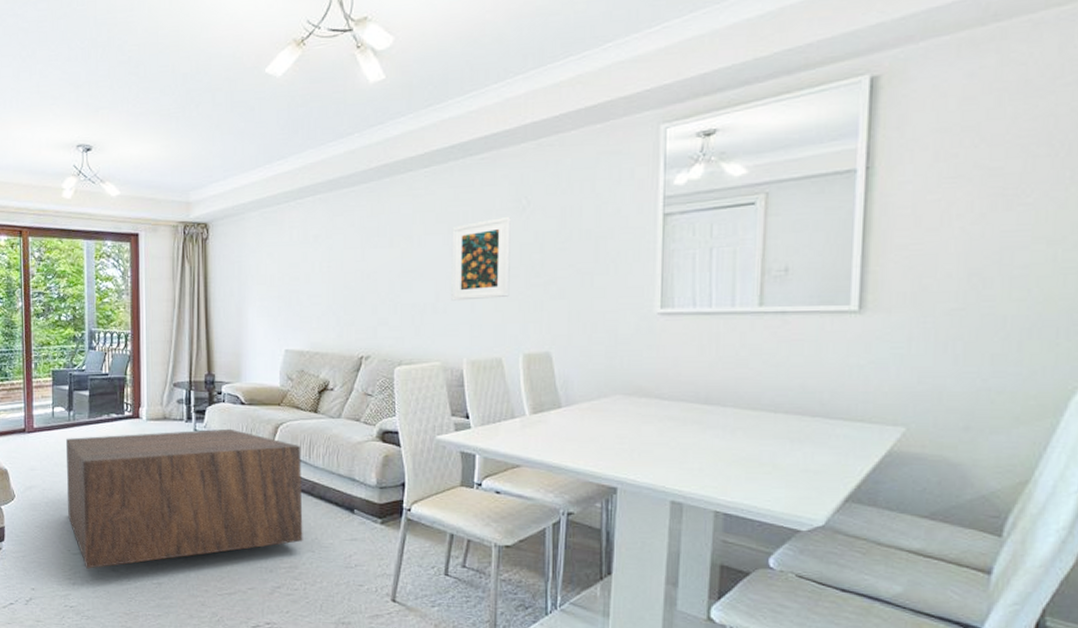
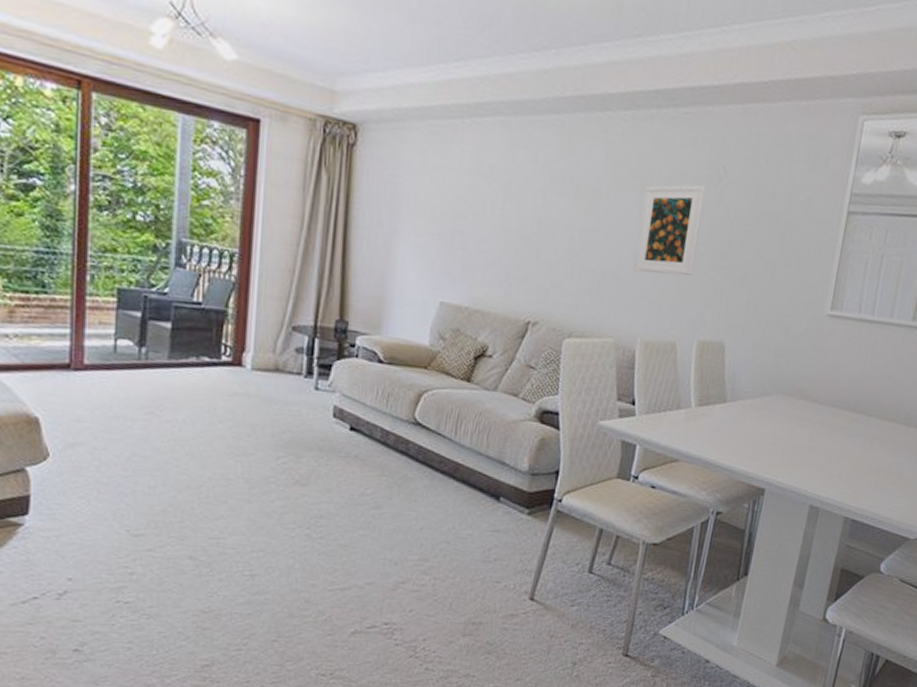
coffee table: present [66,428,303,569] -> none [129,382,447,555]

